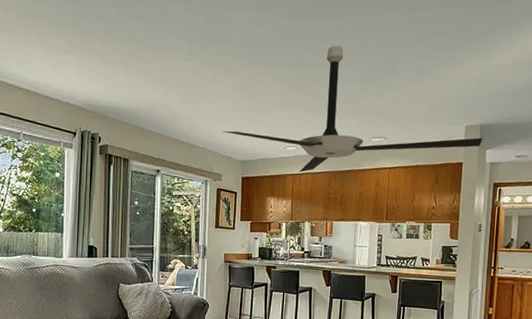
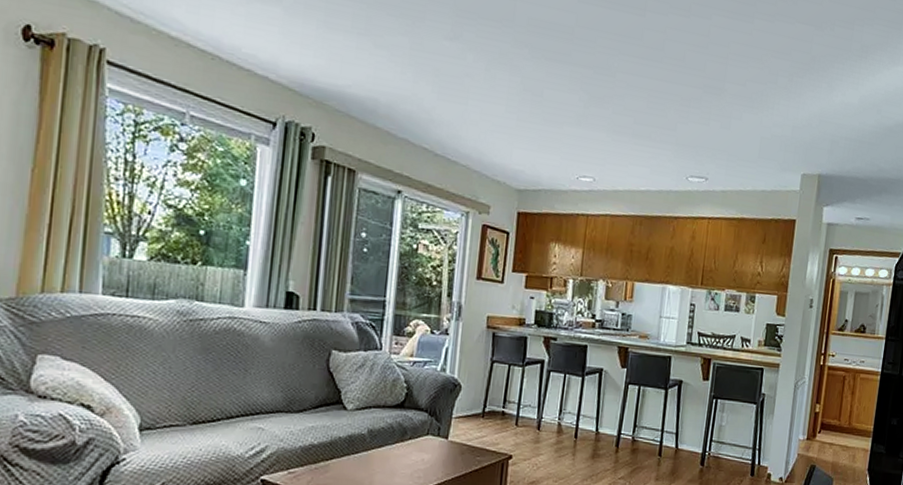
ceiling fan: present [222,45,483,173] -> none [493,49,821,213]

